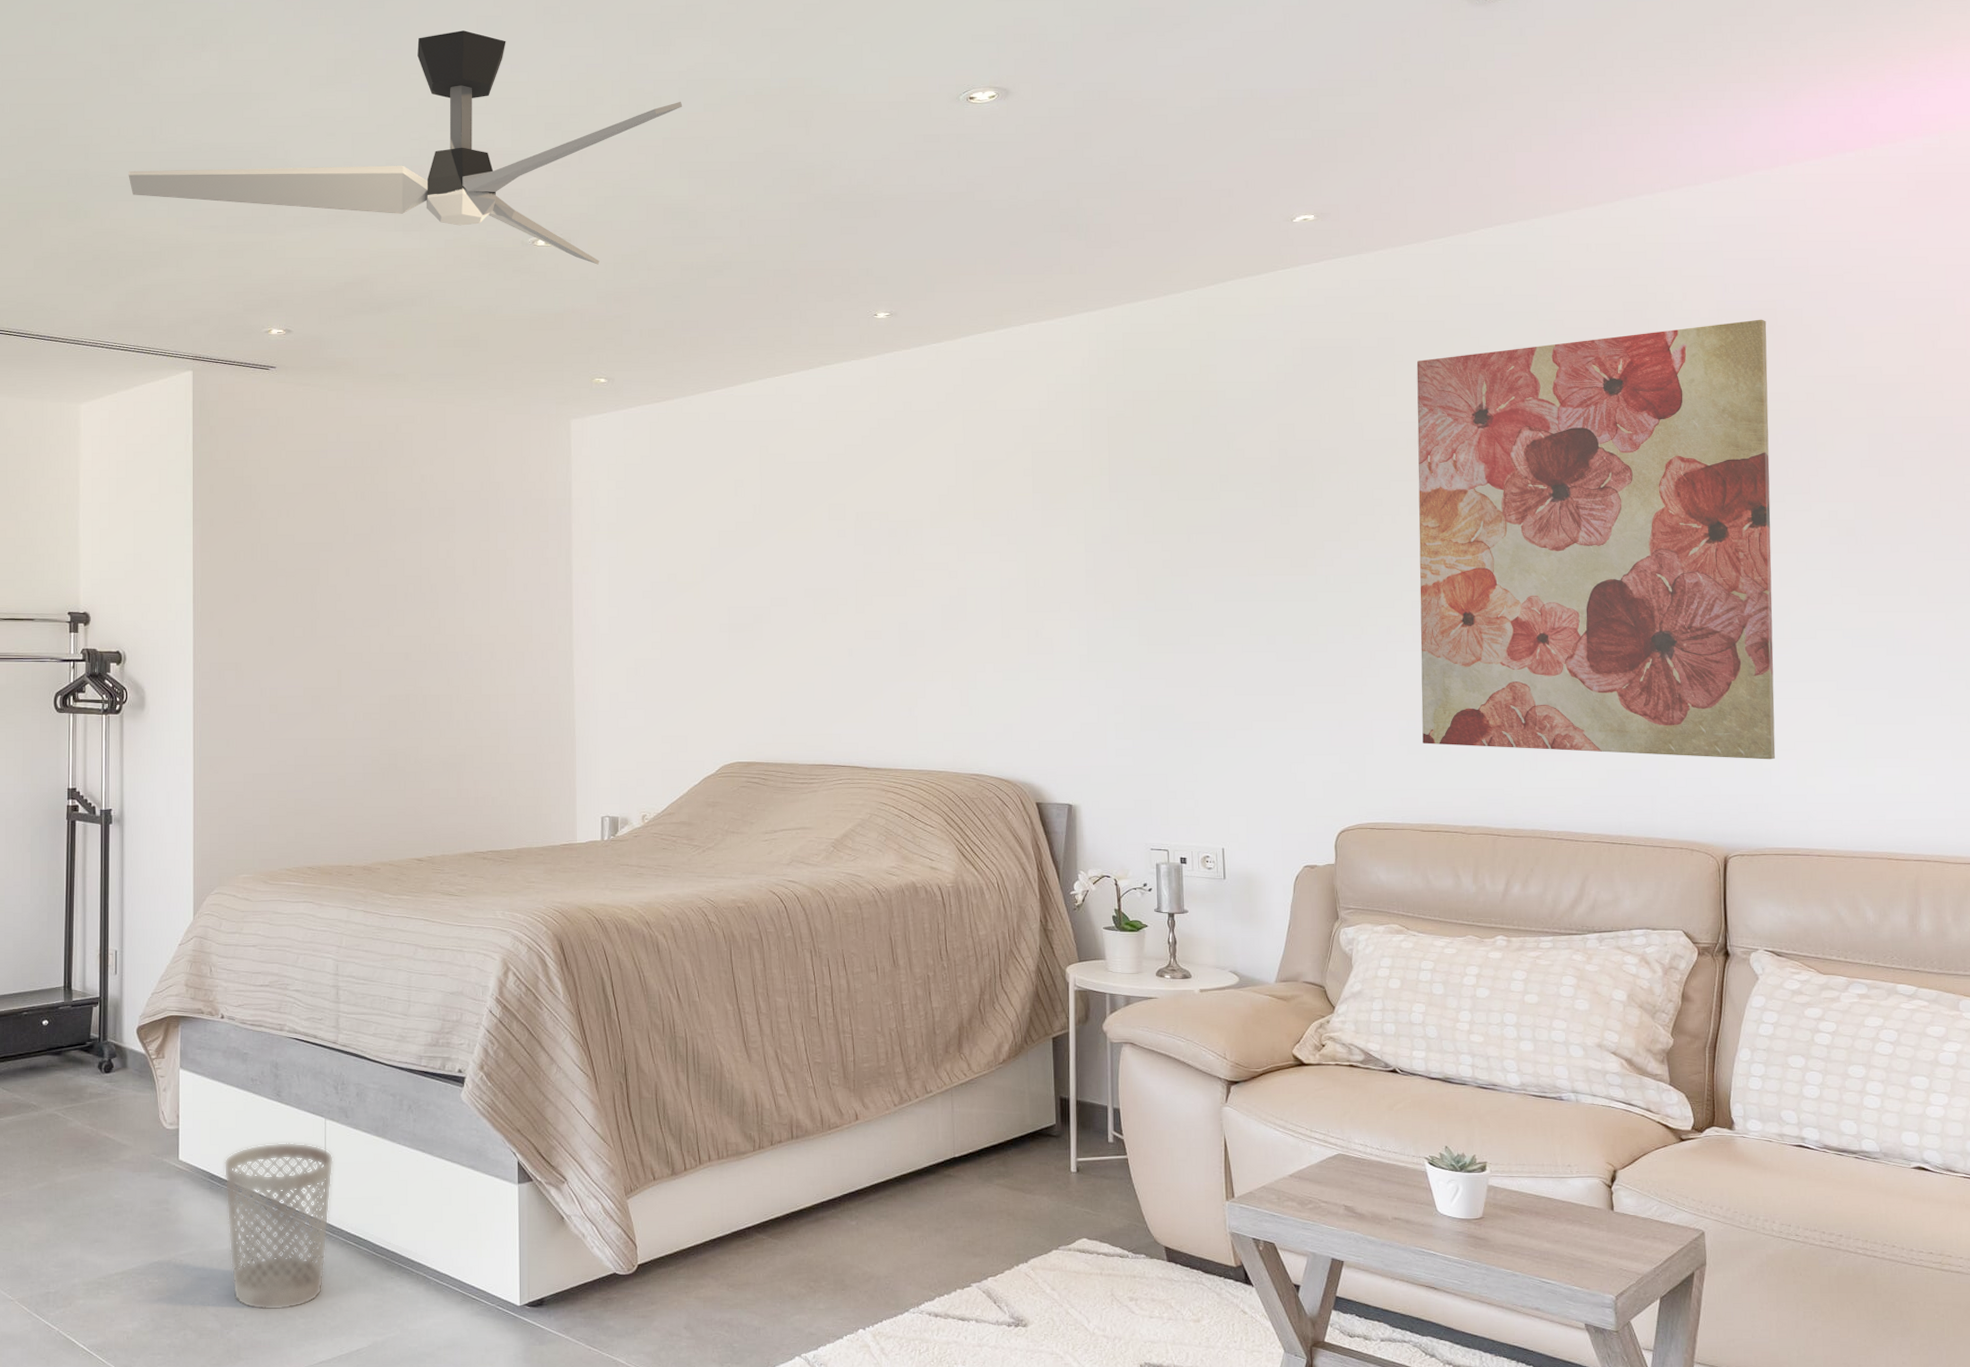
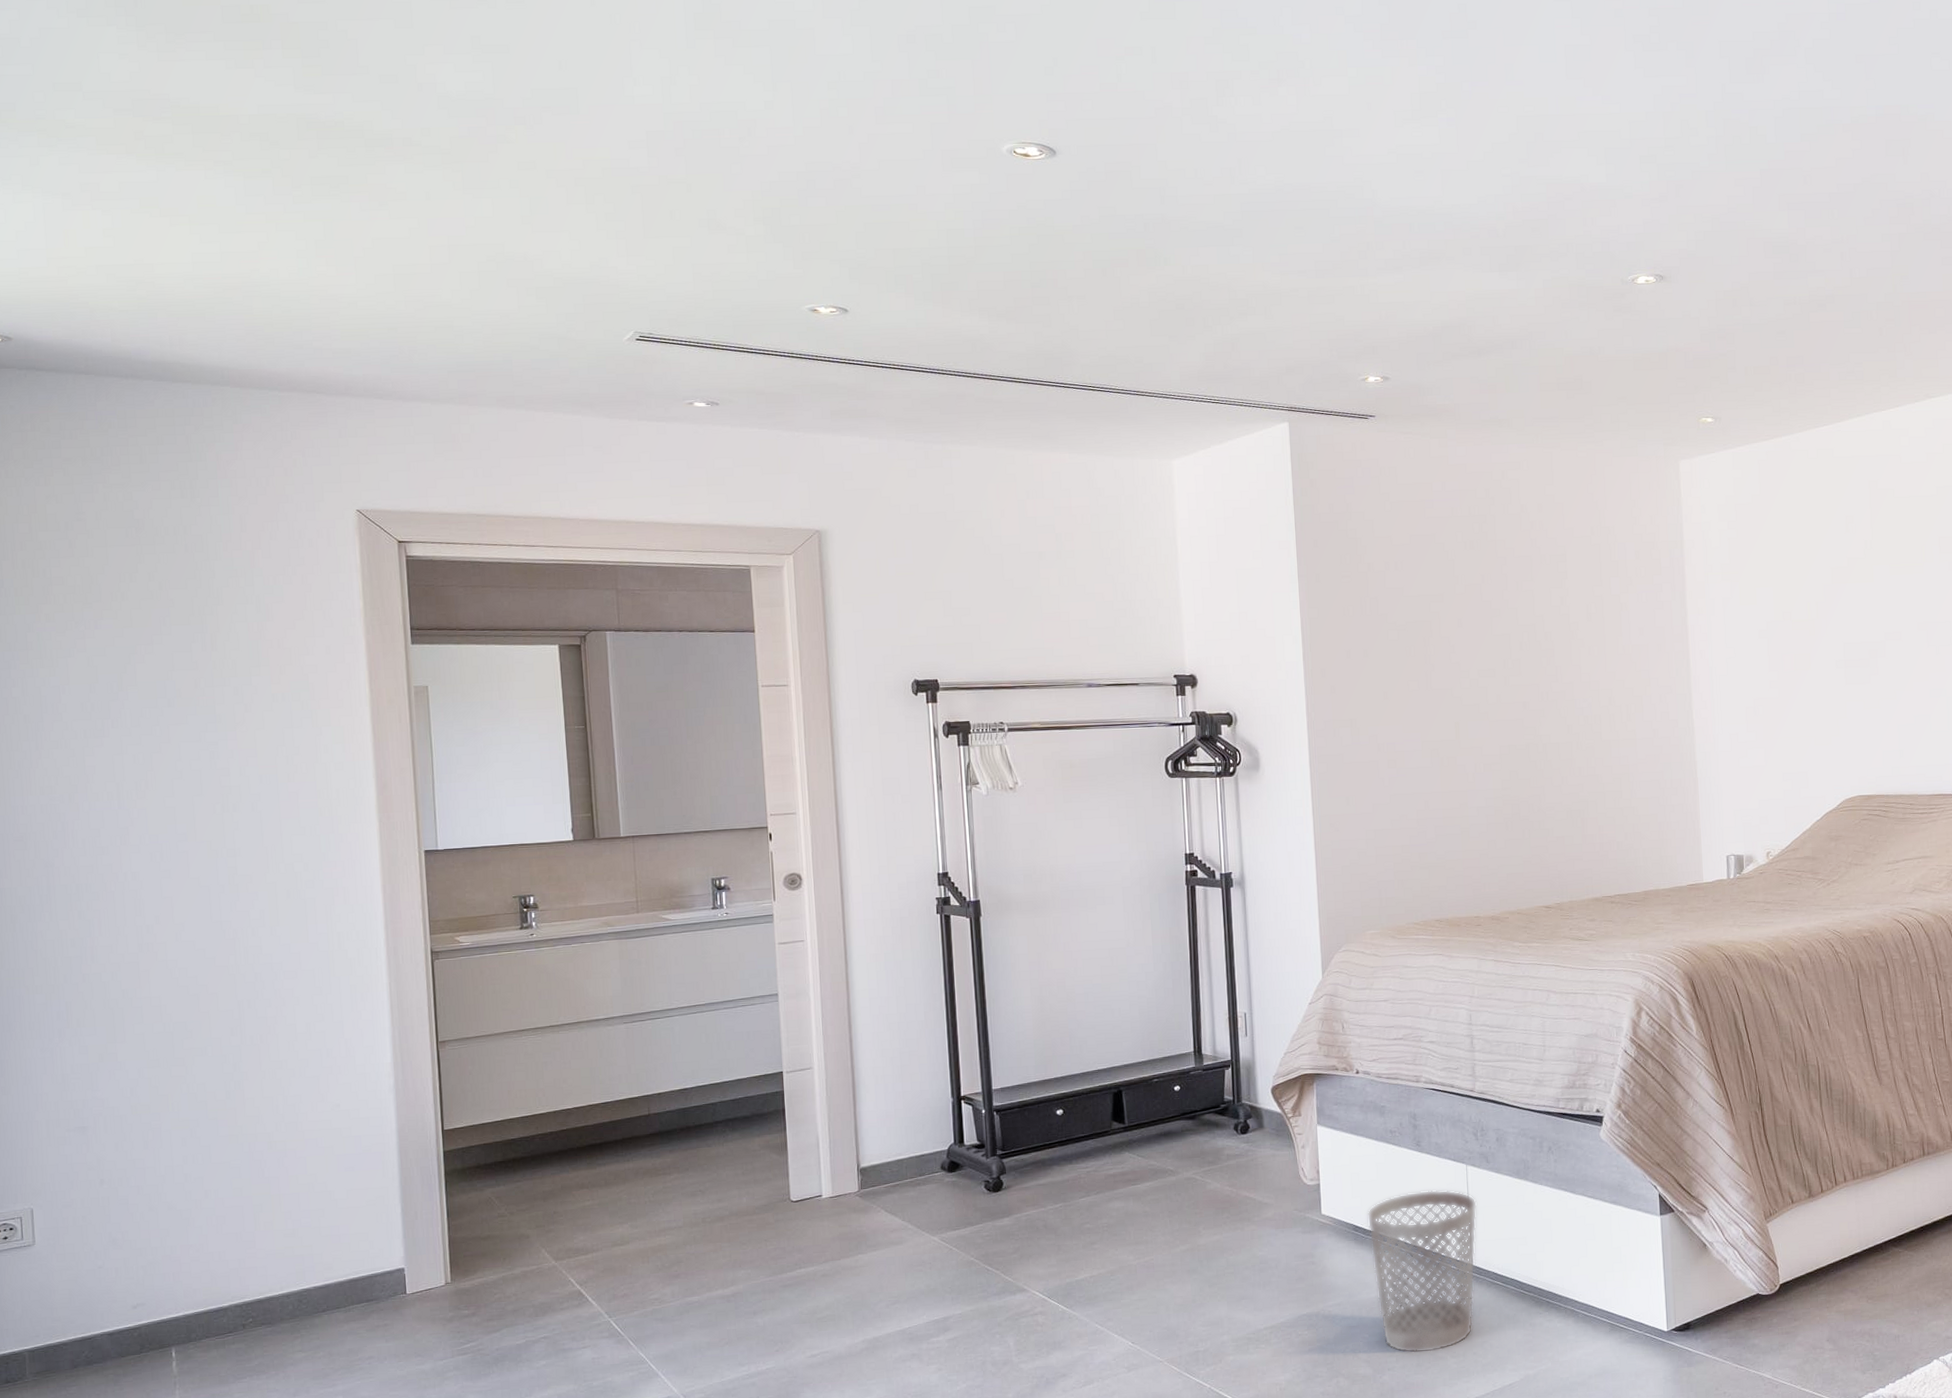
ceiling fan: present [128,30,683,265] -> none [1208,60,1779,302]

